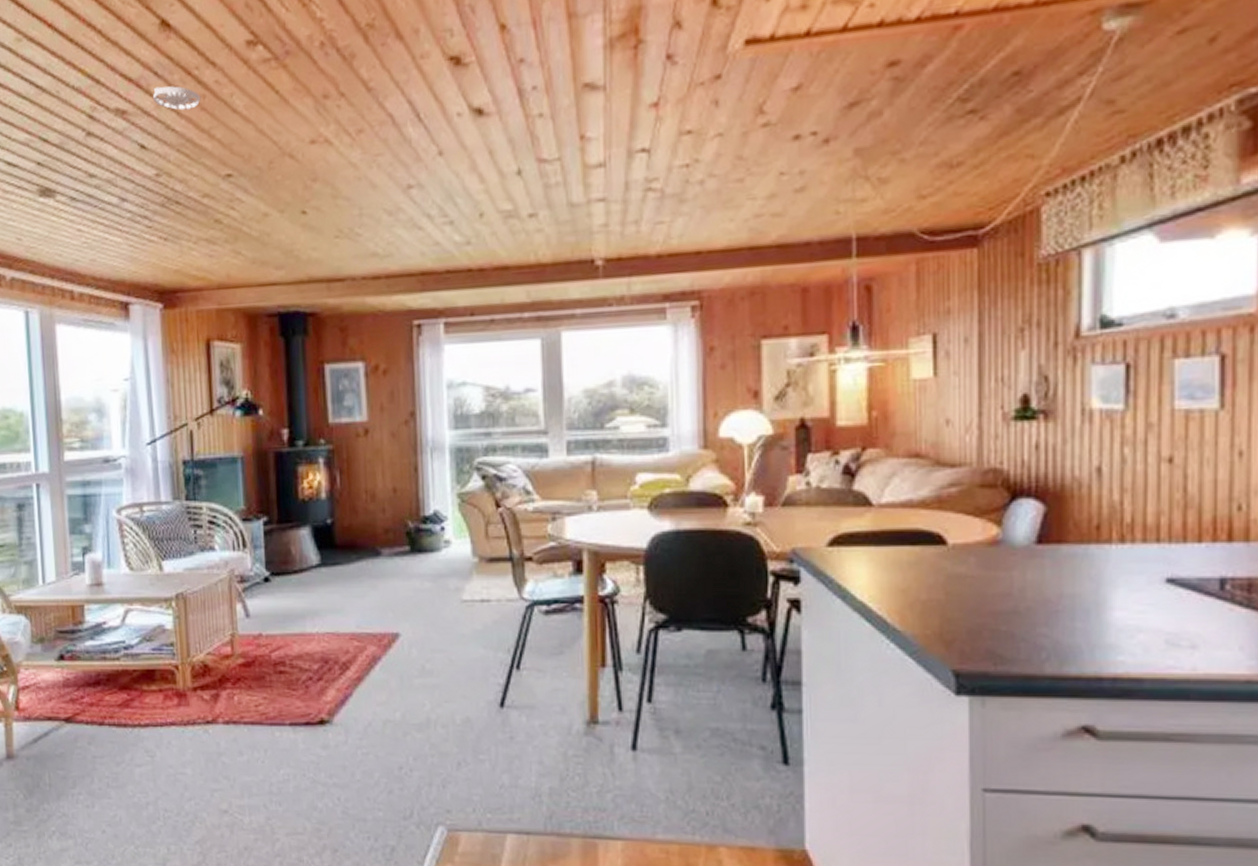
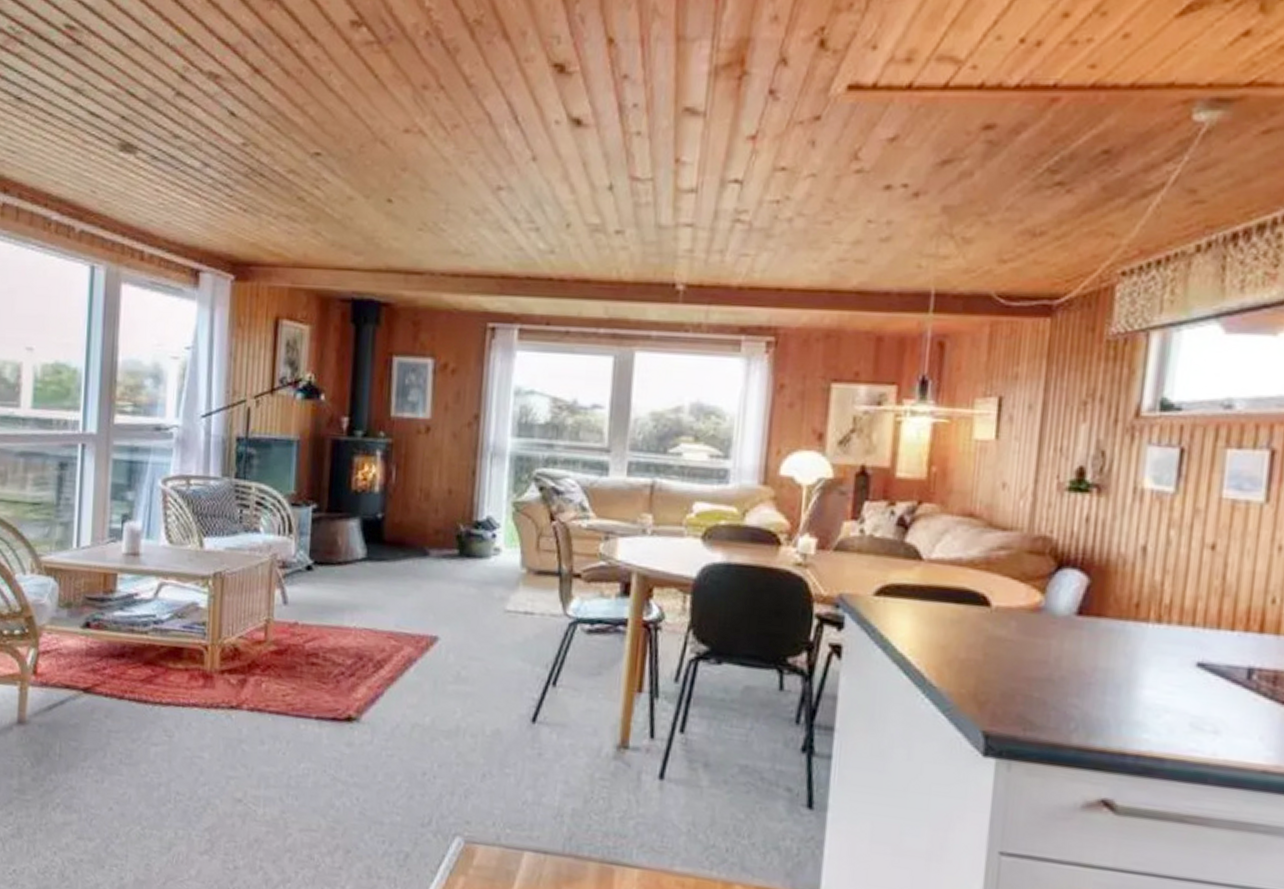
smoke detector: present [153,86,201,111] -> none [249,55,298,82]

